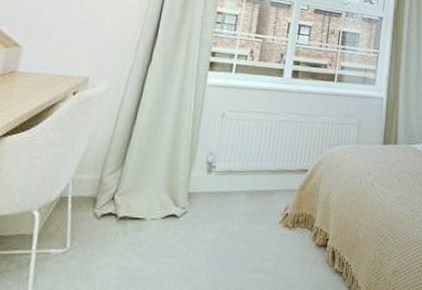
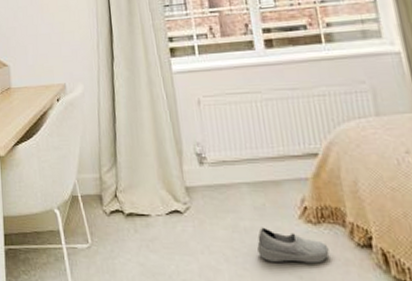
shoe: none [238,230,296,261] -> present [257,227,330,264]

